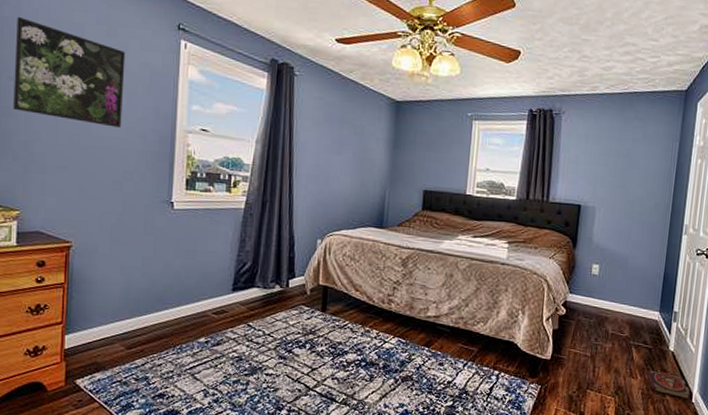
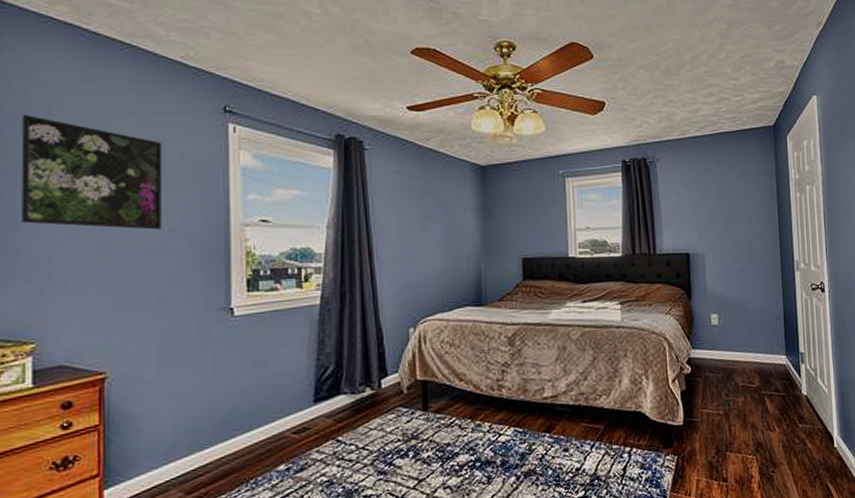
book: present [647,370,691,400] -> none [784,419,832,445]

